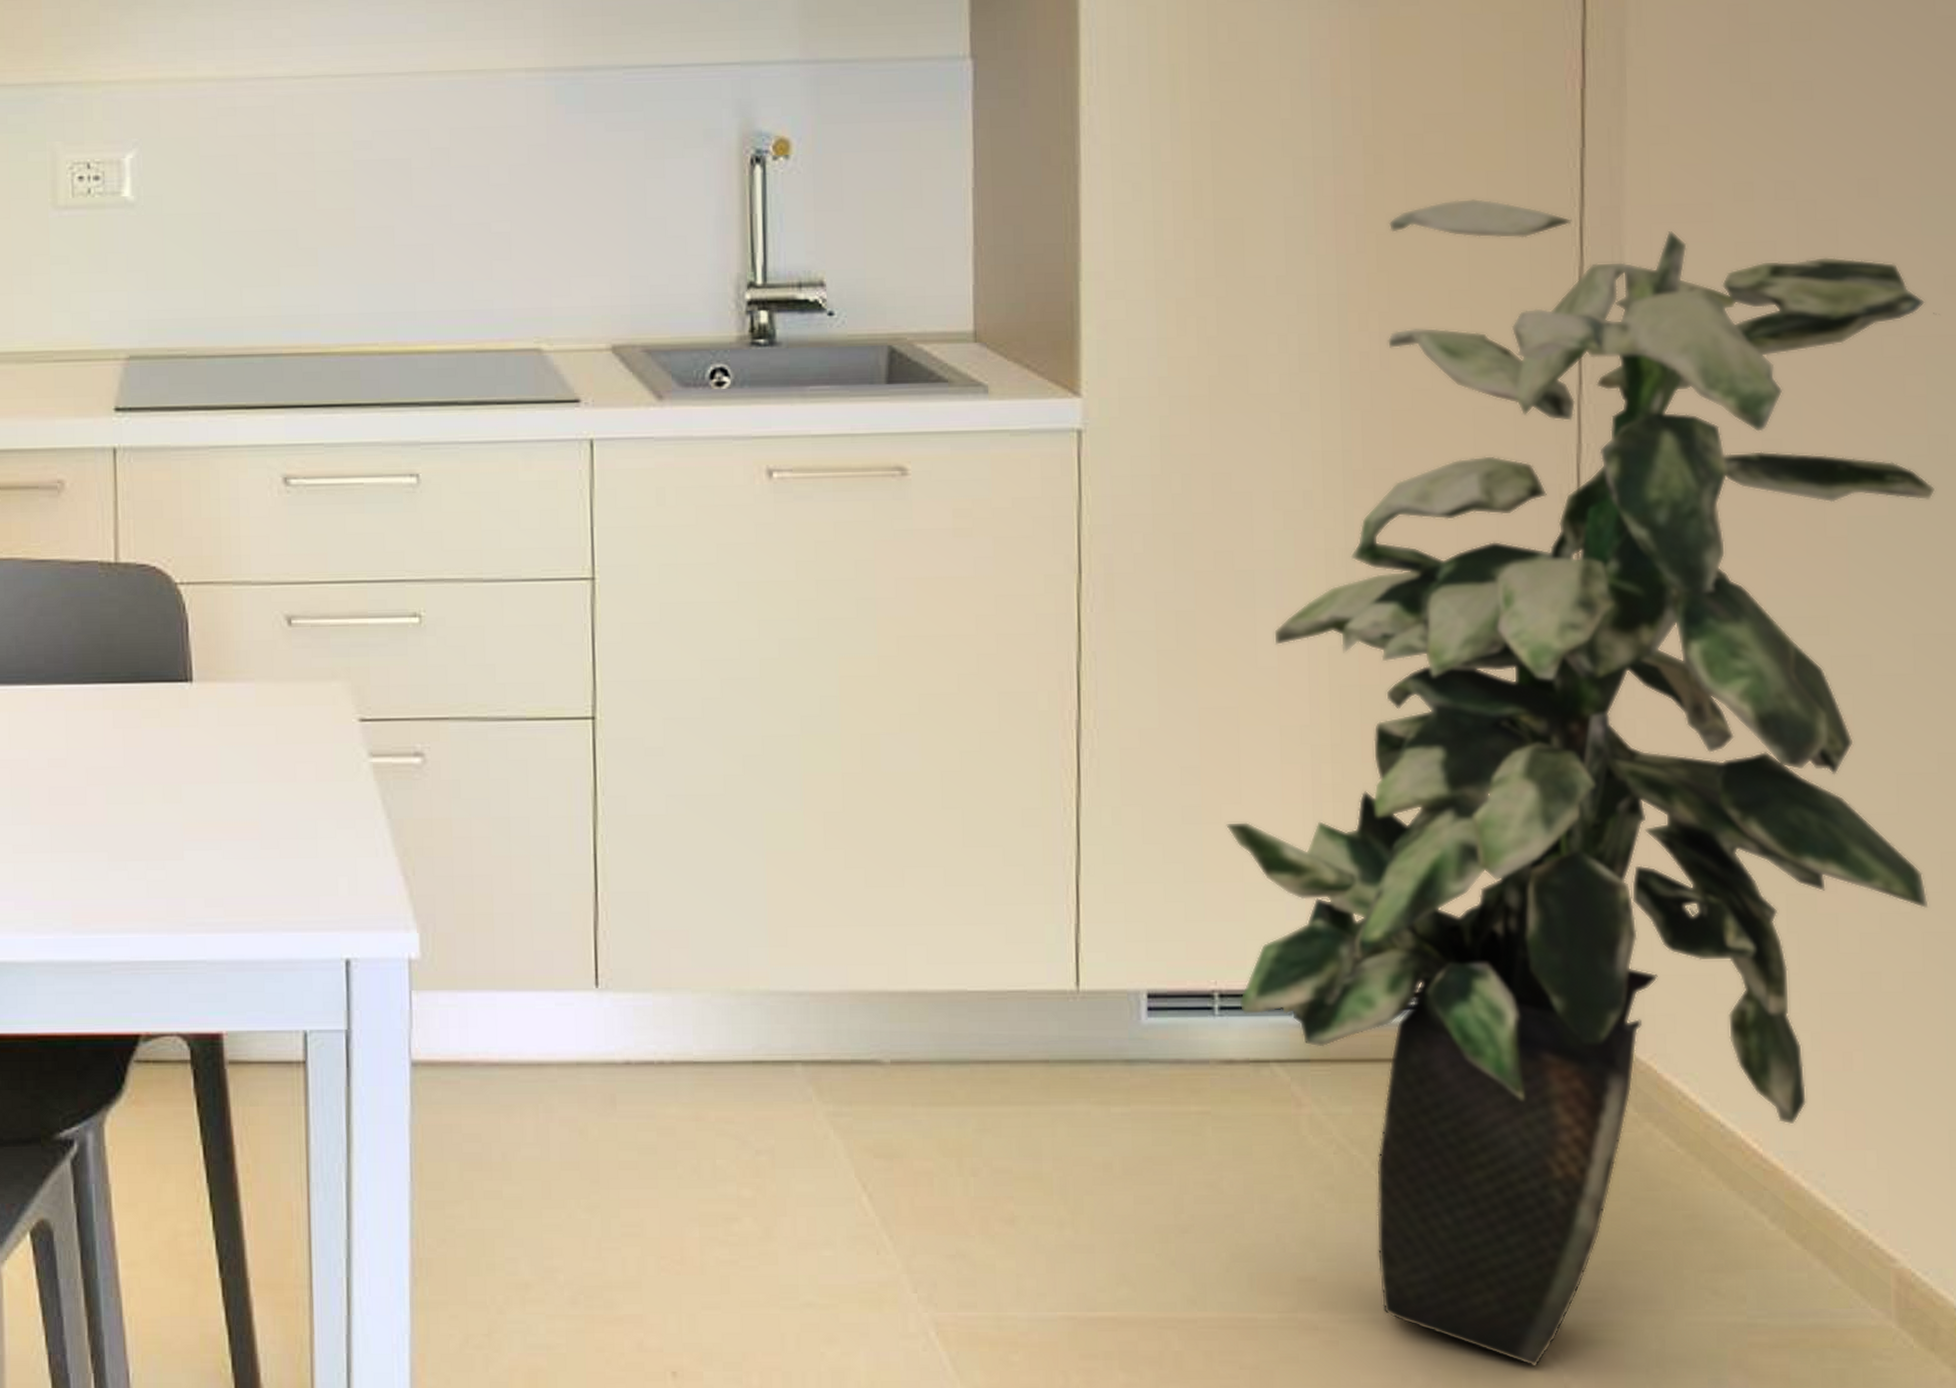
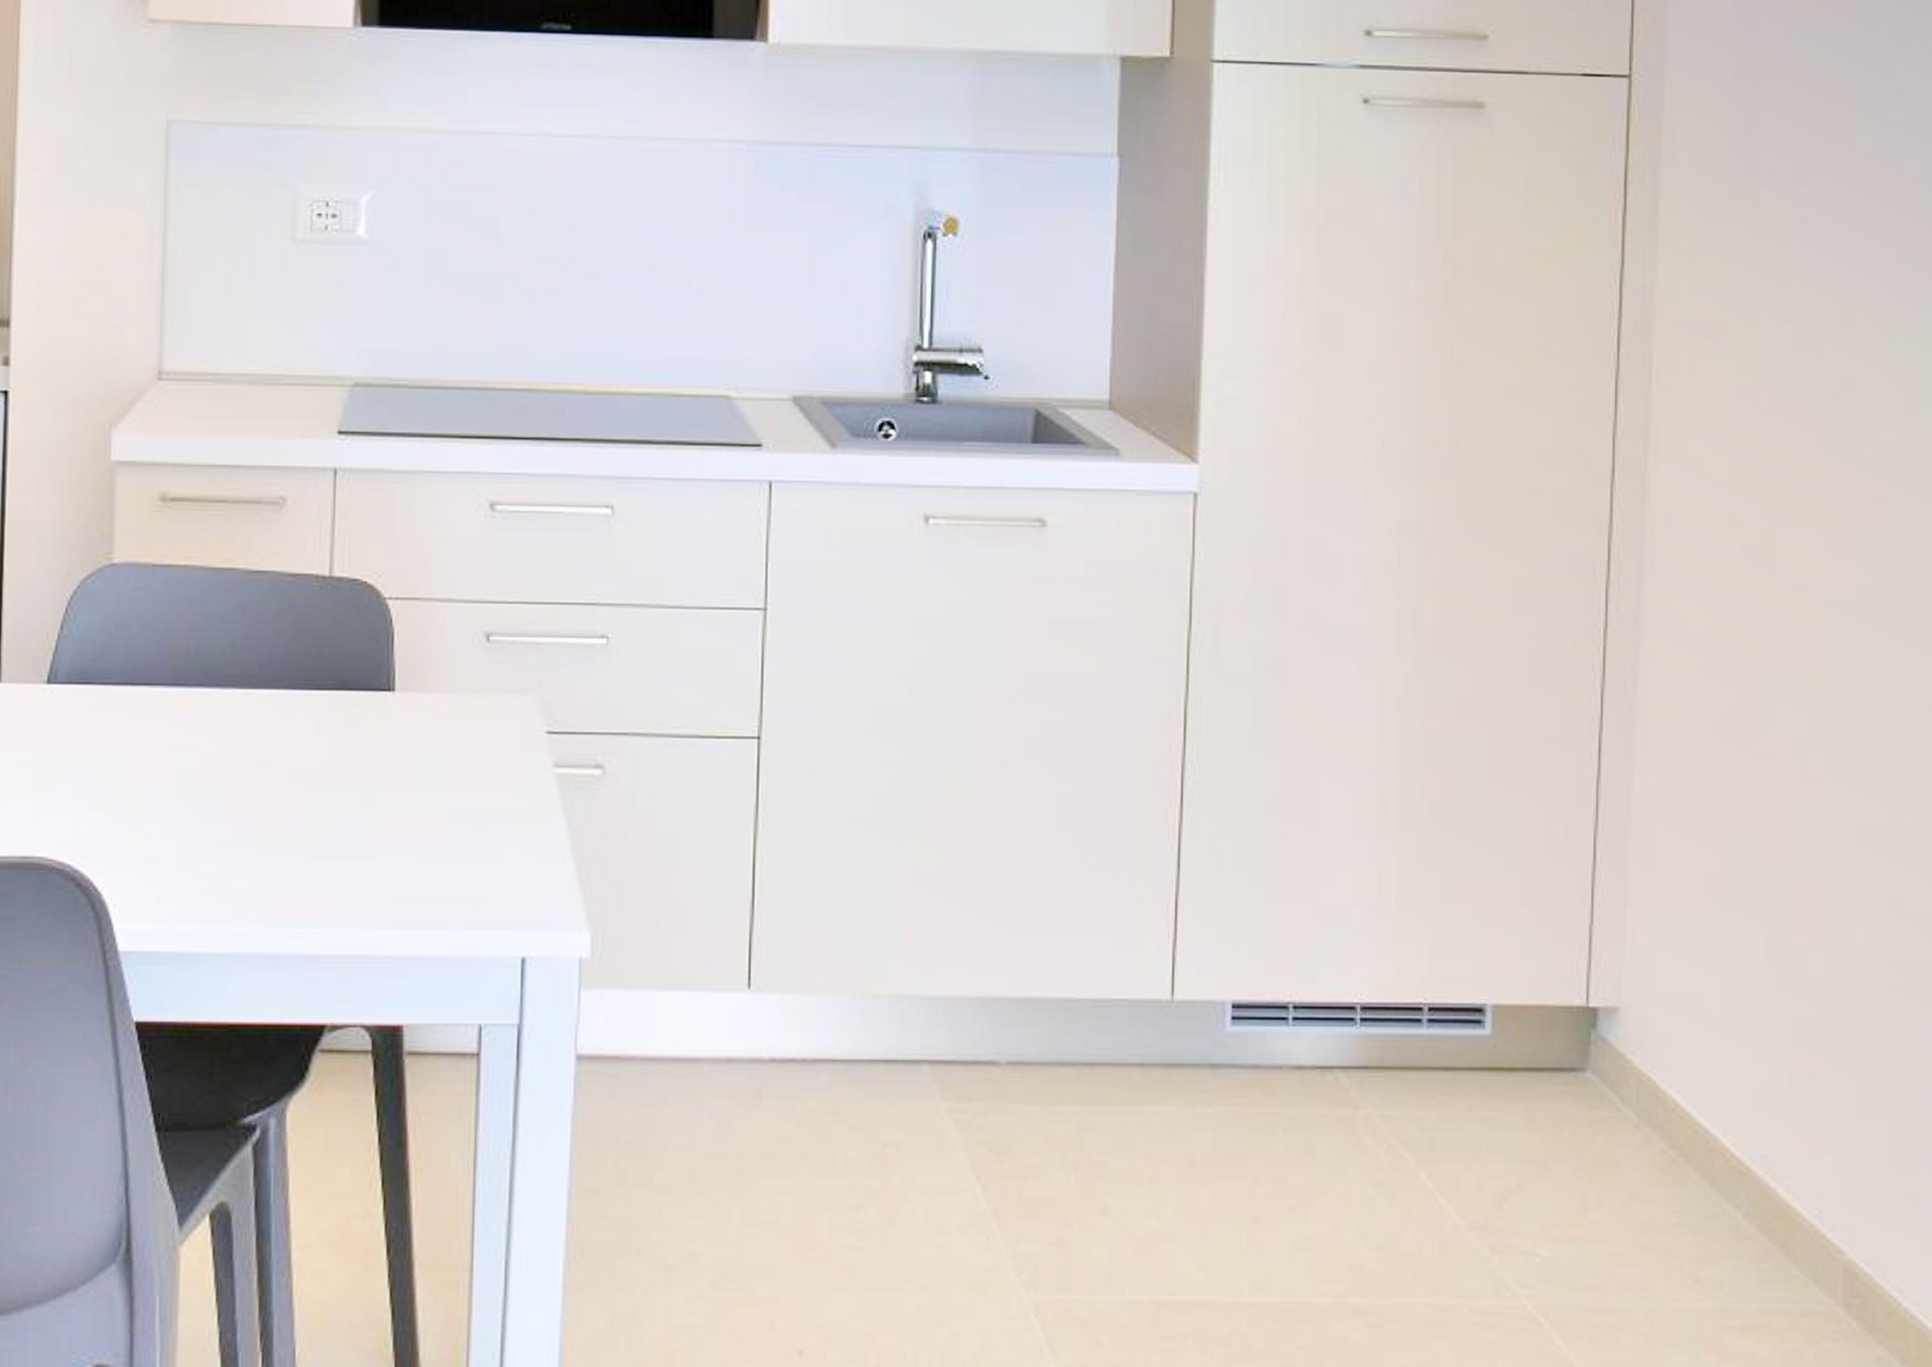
indoor plant: present [1226,198,1940,1368] -> none [1305,305,1902,1348]

